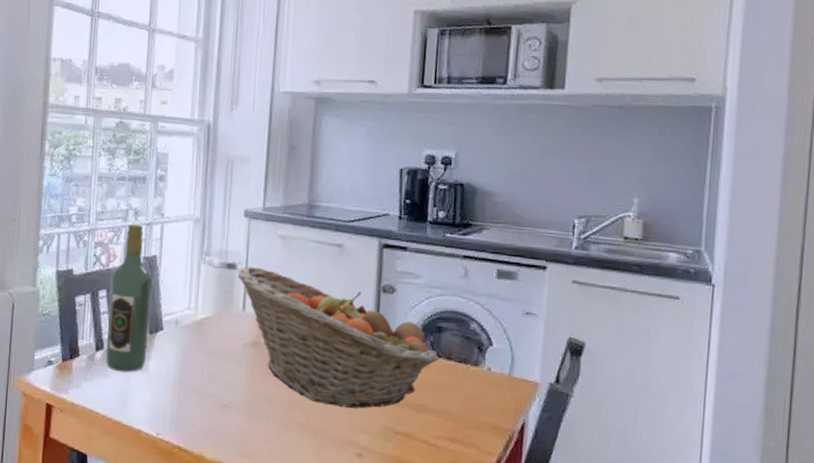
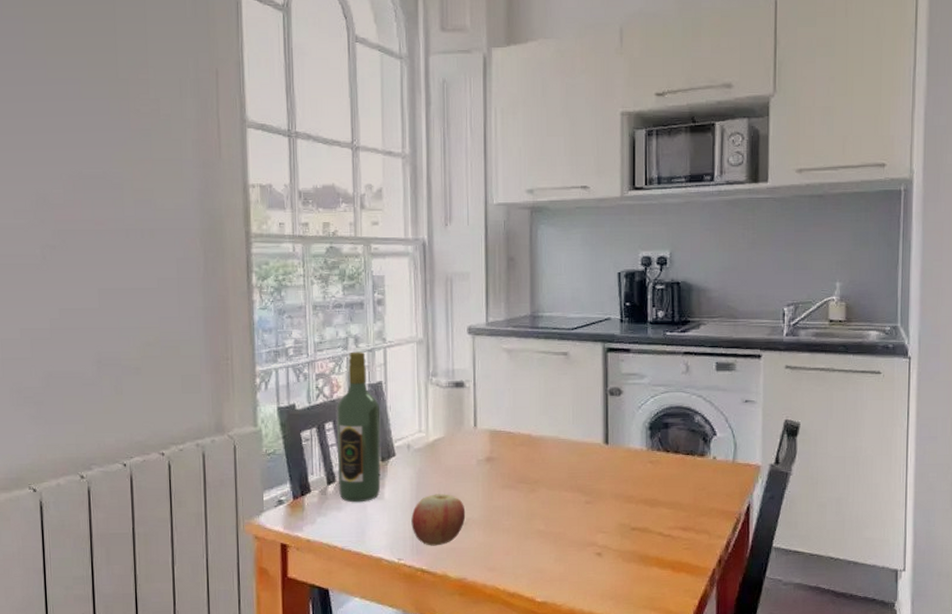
apple: none [172,372,227,425] -> present [411,494,466,546]
fruit basket: present [238,266,439,409] -> none [466,383,667,511]

